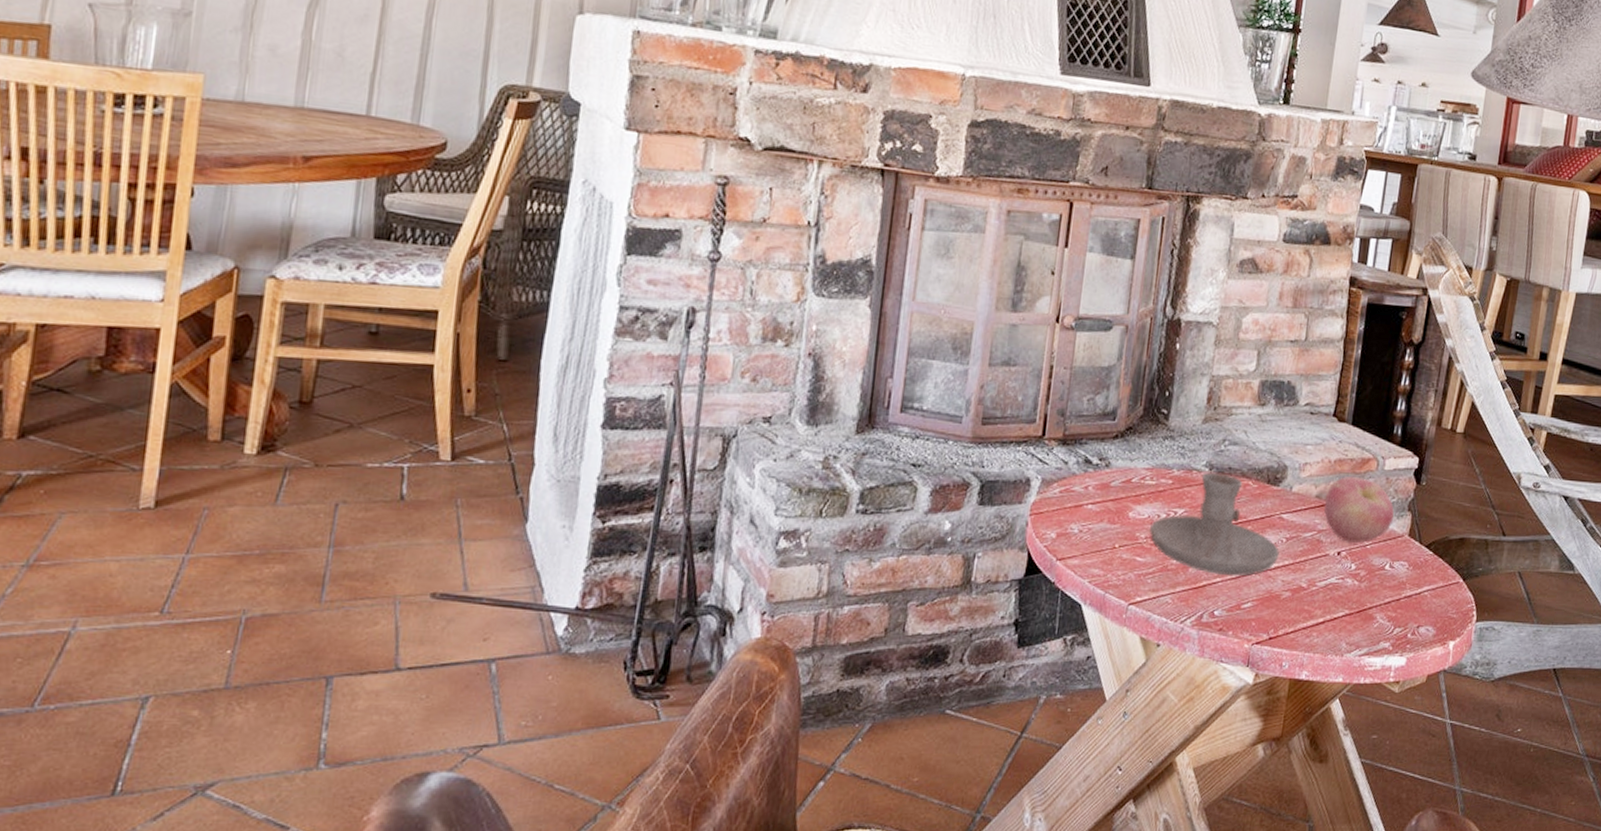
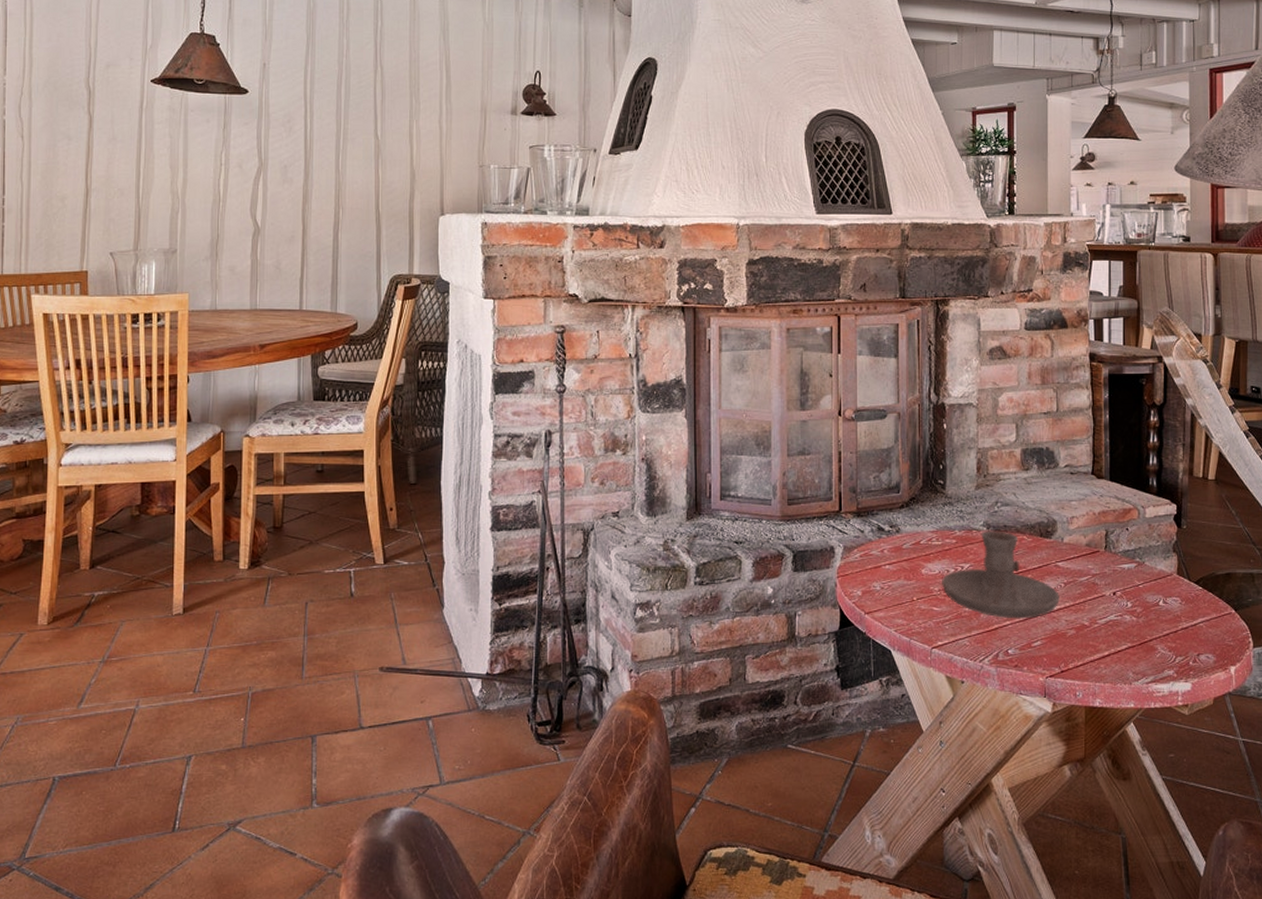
apple: present [1323,475,1394,543] -> none [1094,525,1161,583]

